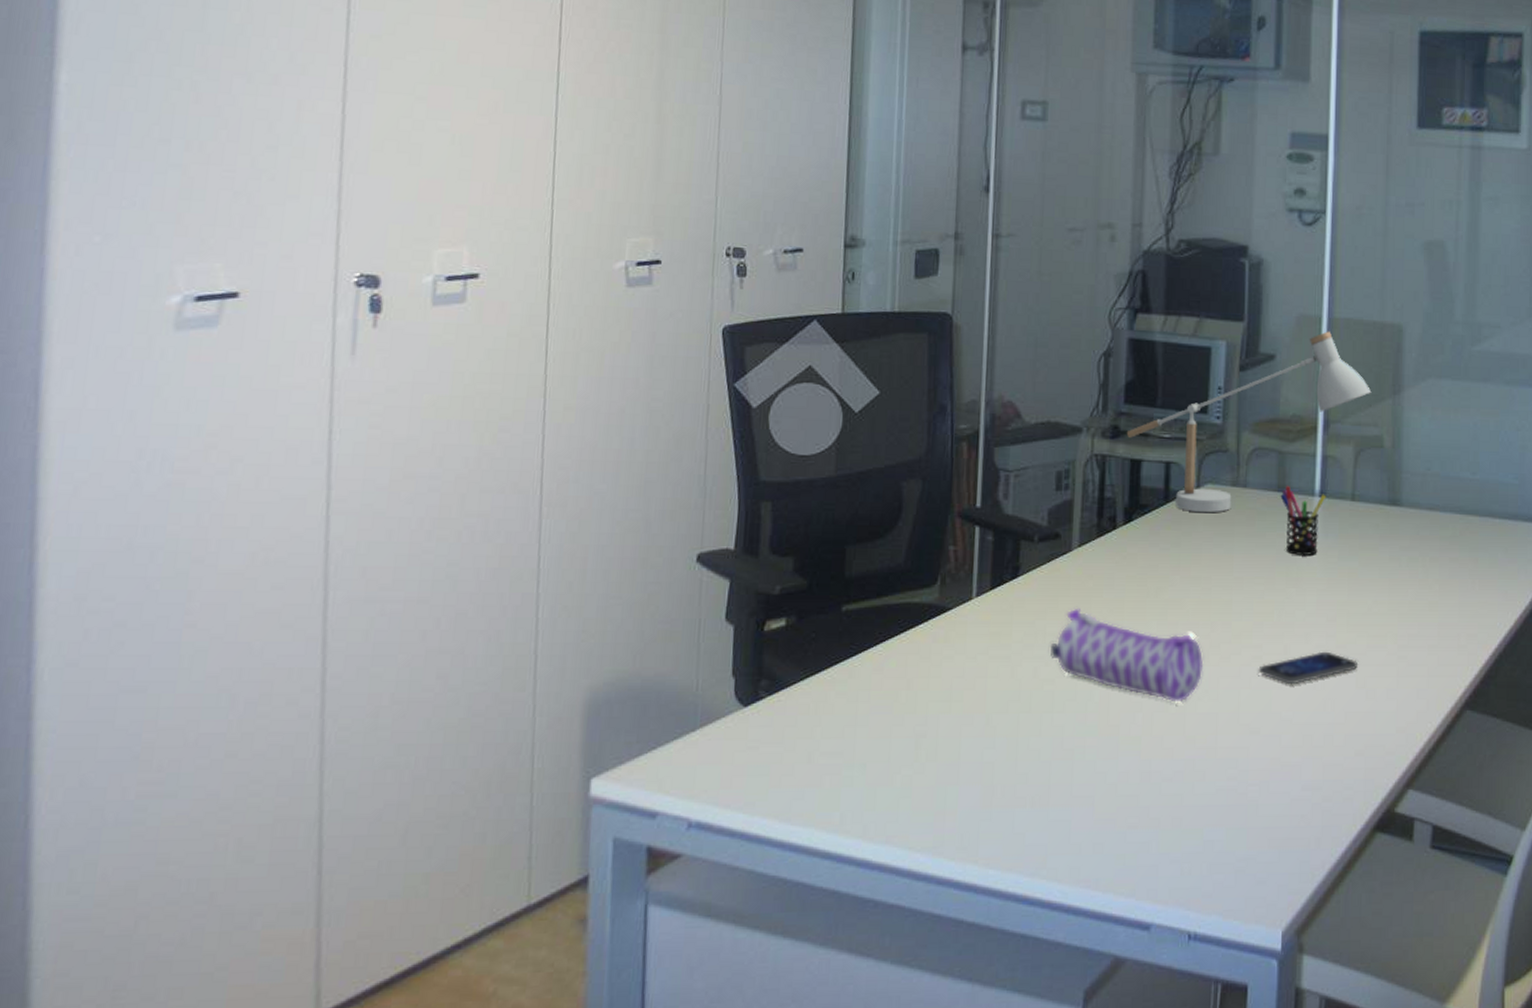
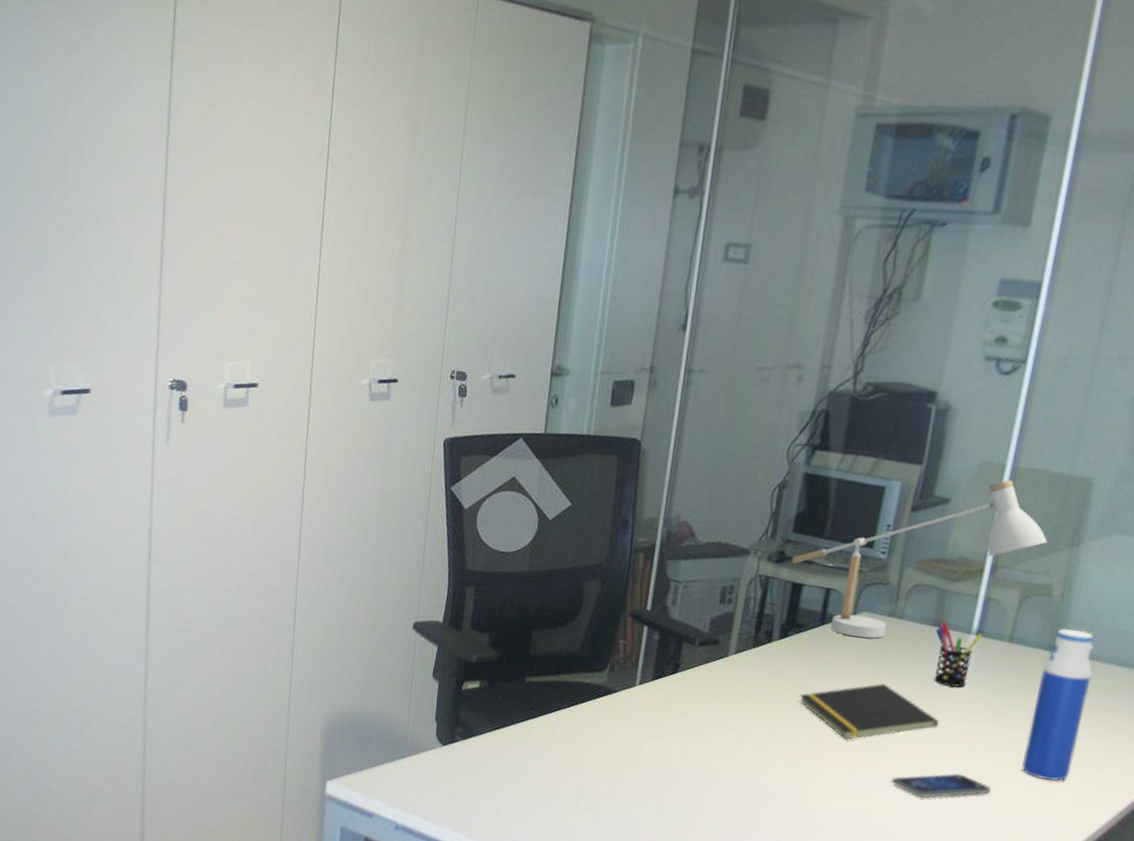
pencil case: present [1051,608,1204,703] -> none [699,704,839,797]
notepad: none [1153,561,1297,630] -> present [799,683,939,740]
water bottle: none [1383,479,1433,646] -> present [1022,628,1094,781]

